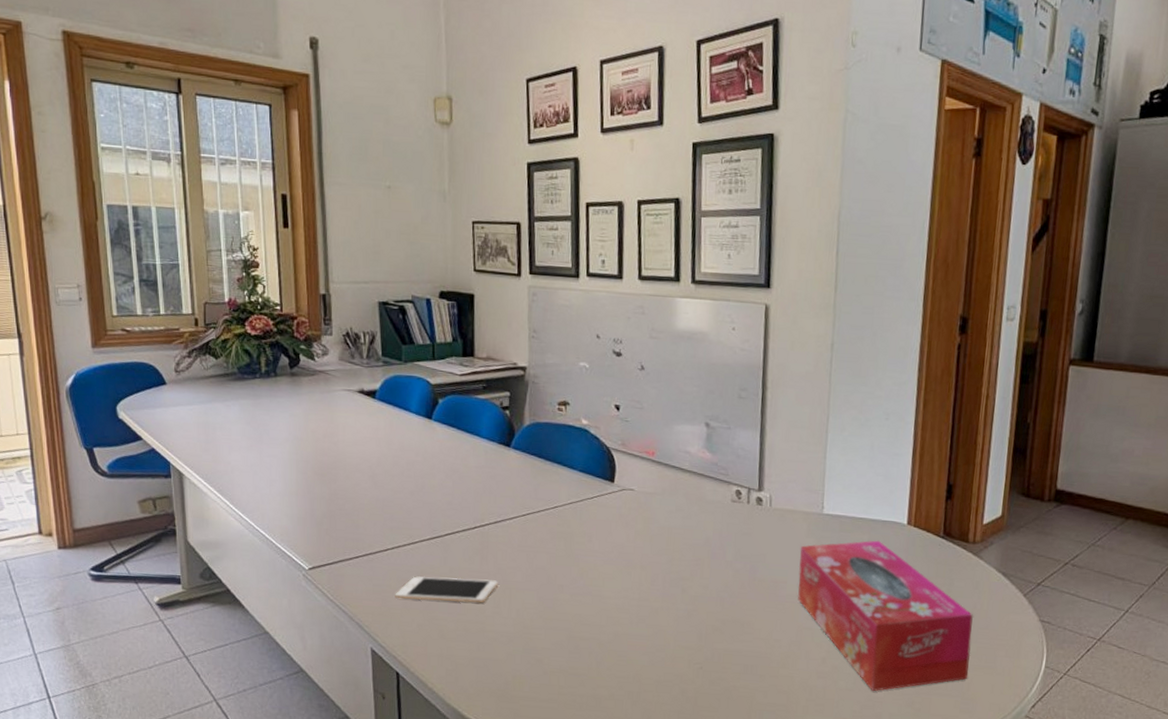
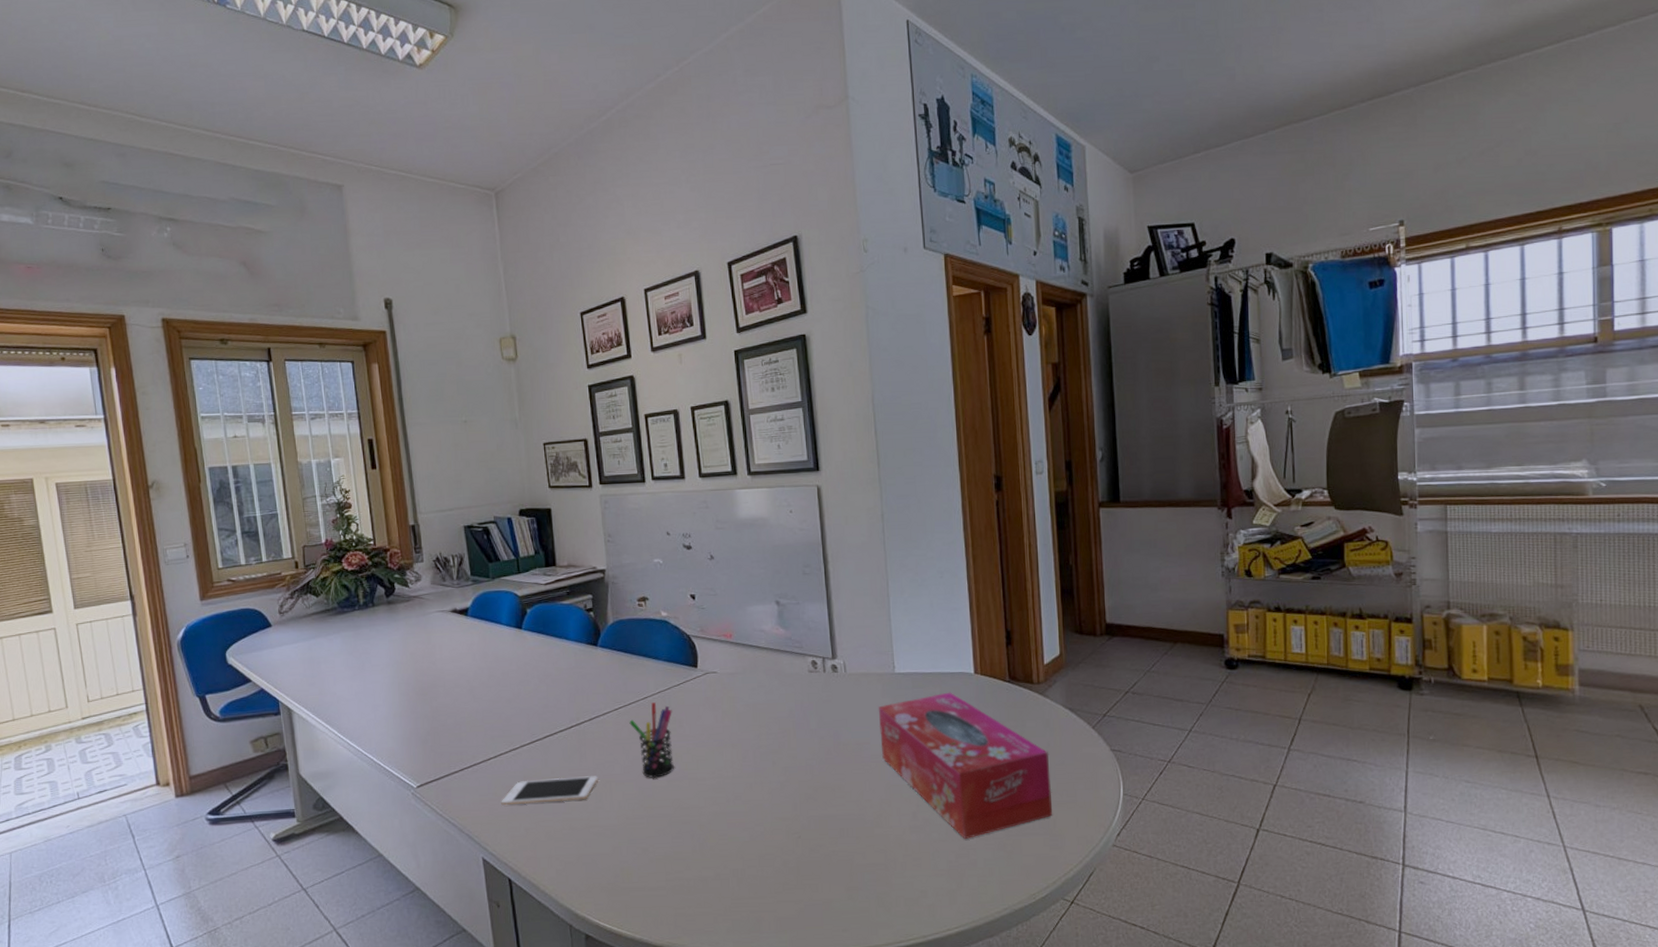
pen holder: none [536,513,583,590] -> present [629,702,674,778]

